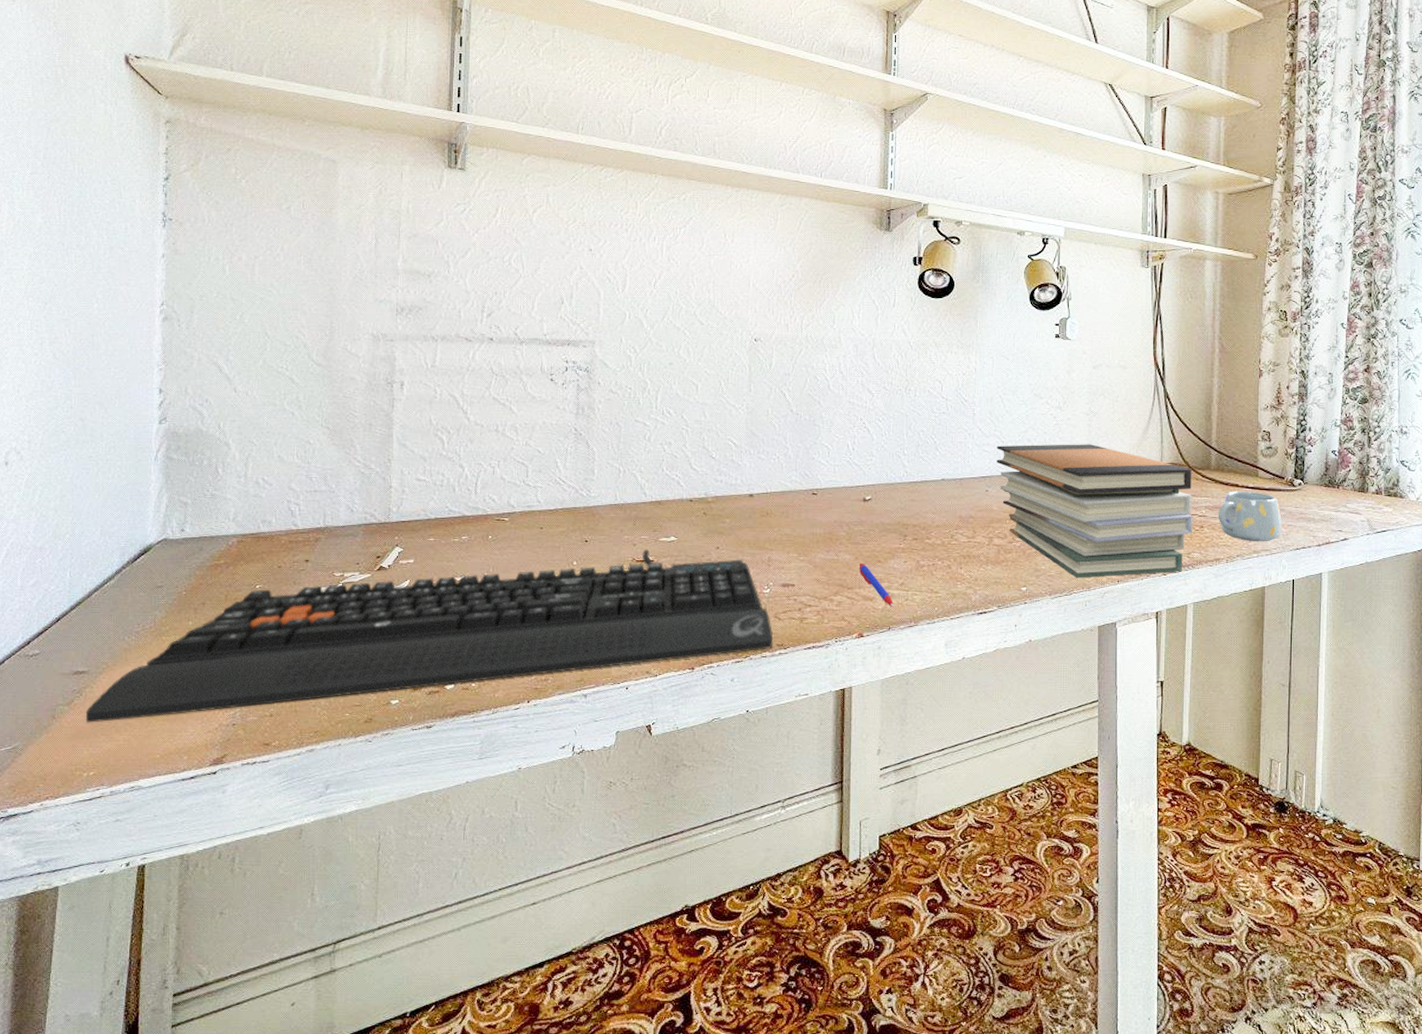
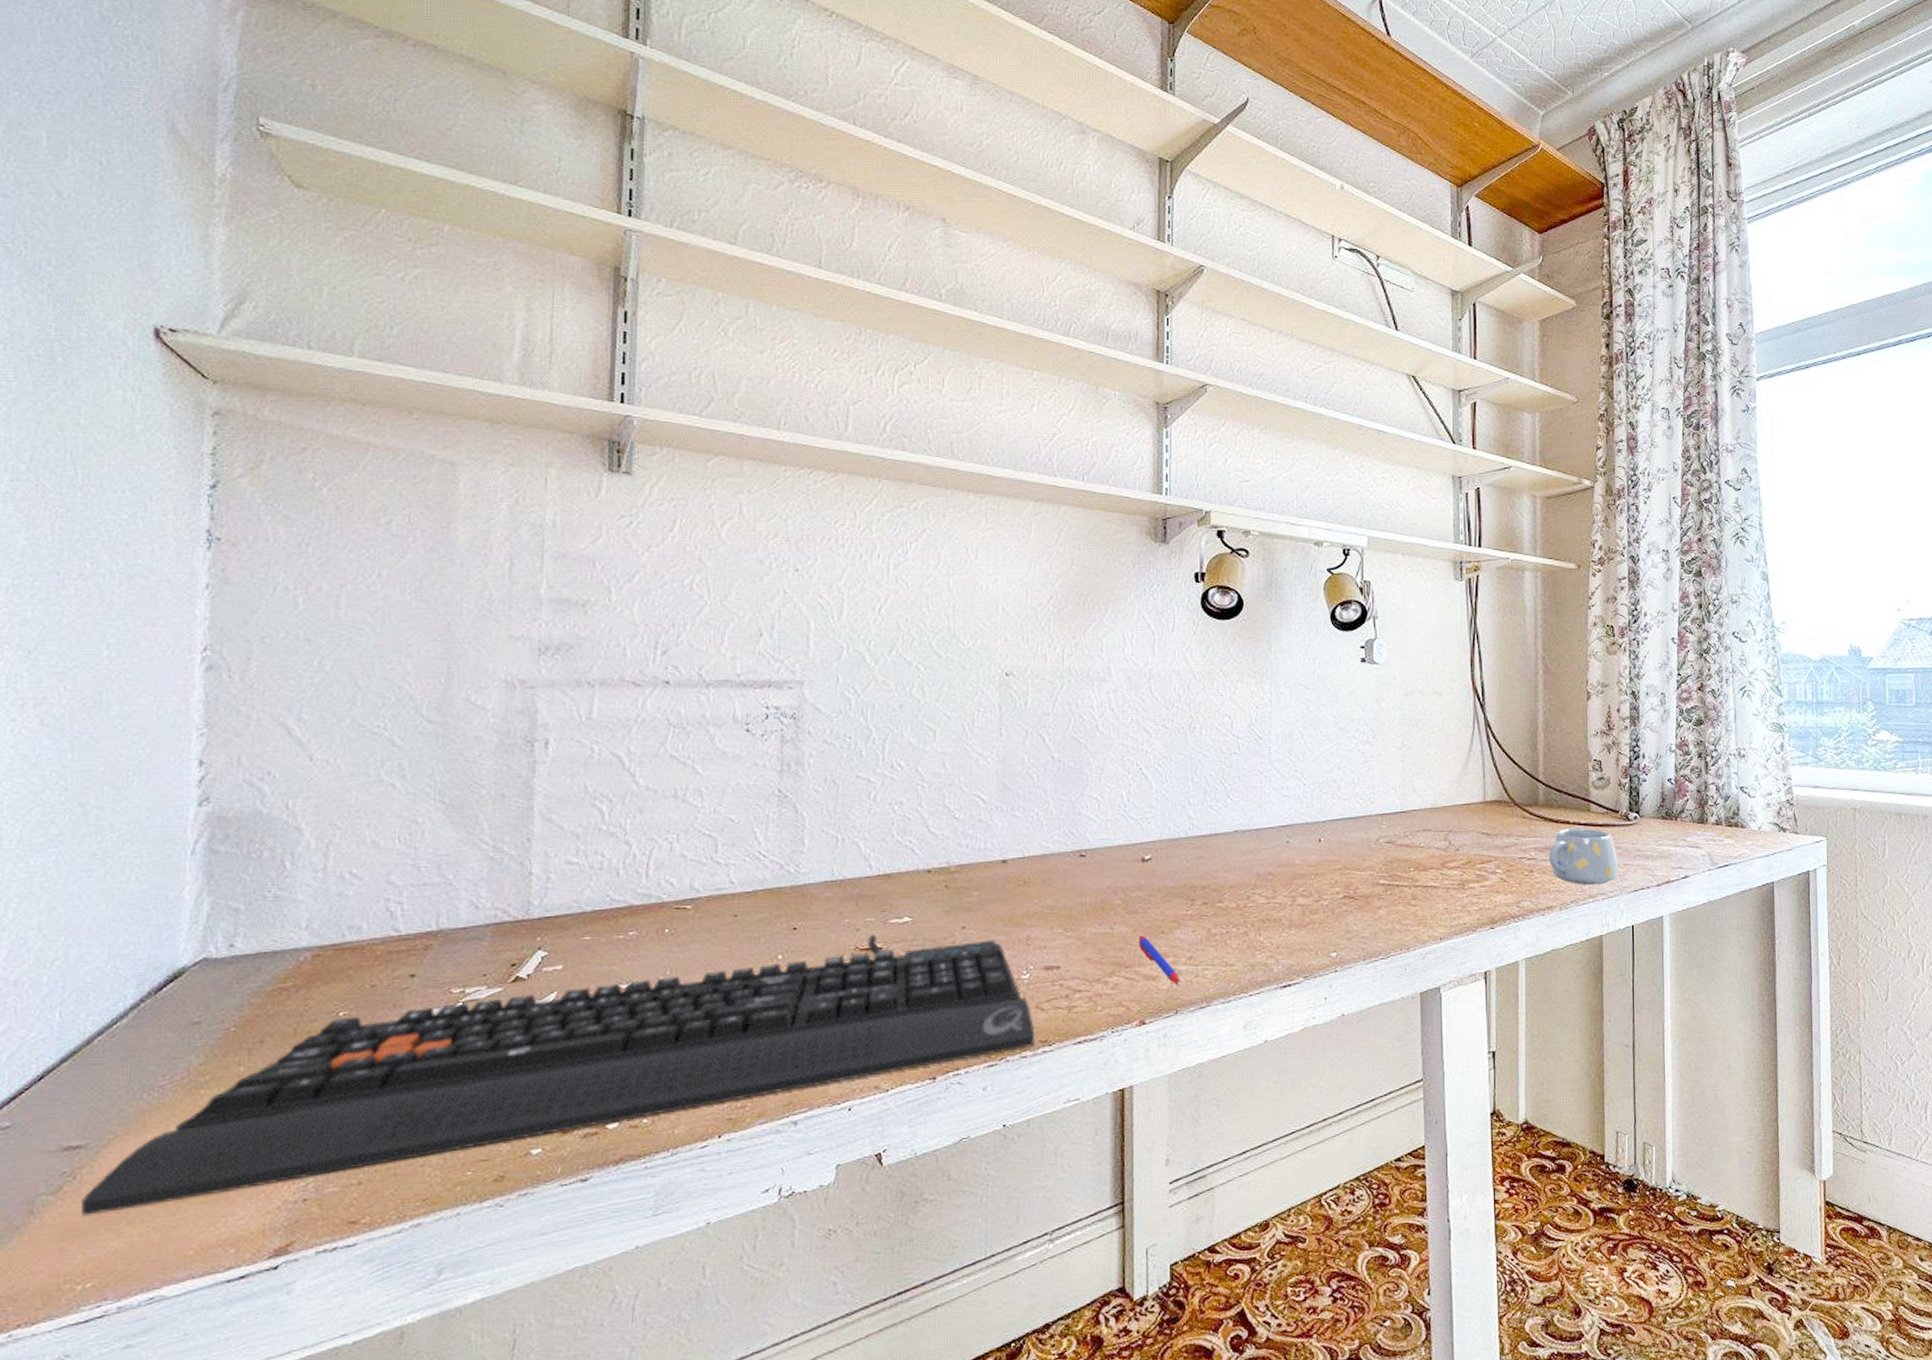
book stack: present [997,444,1192,578] -> none [1298,782,1521,938]

